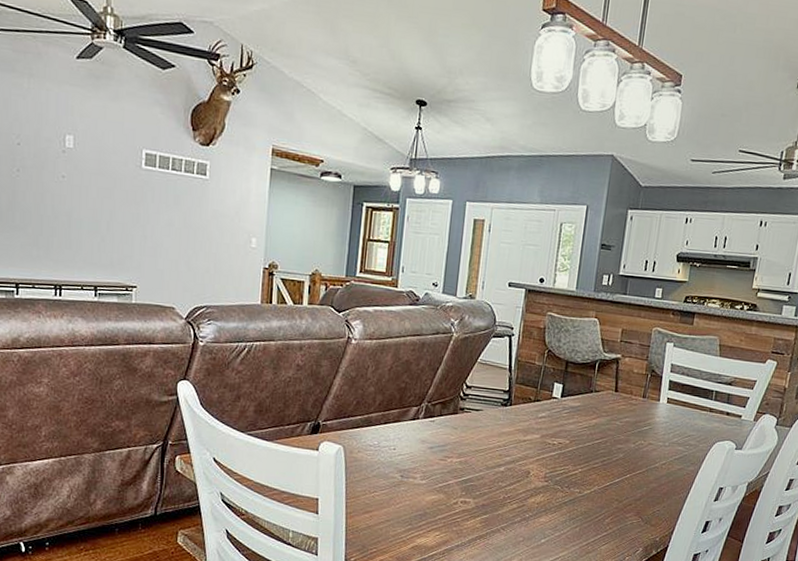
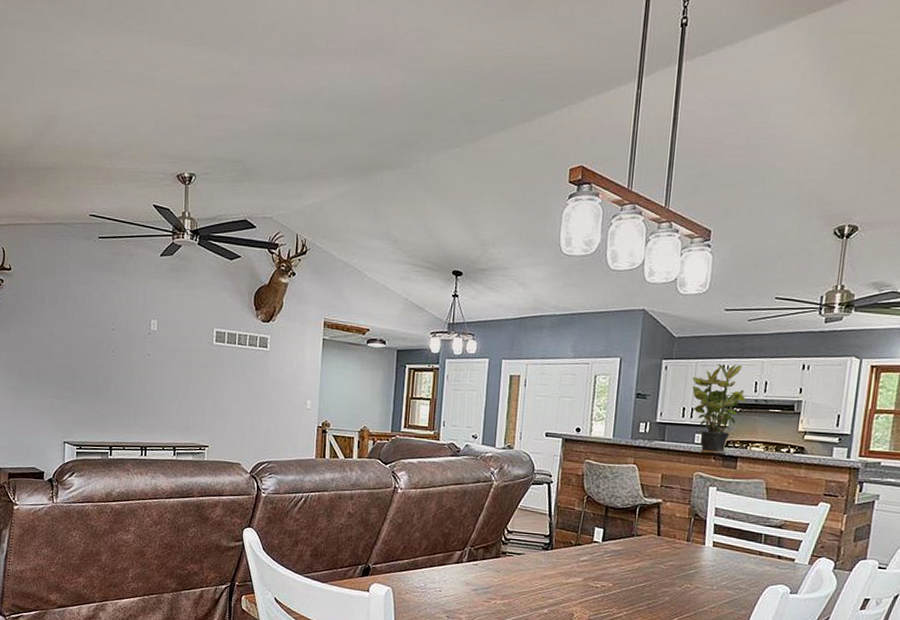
potted plant: none [655,217,706,311] -> present [692,364,746,455]

